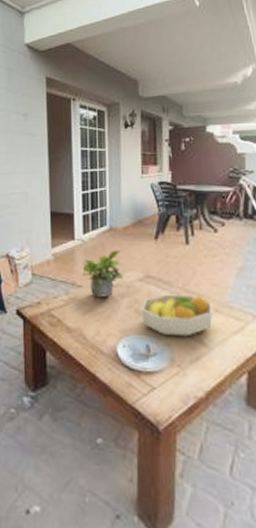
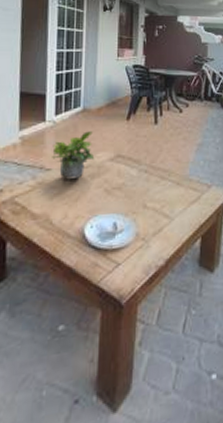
fruit bowl: present [141,294,213,337] -> none [110,170,175,212]

